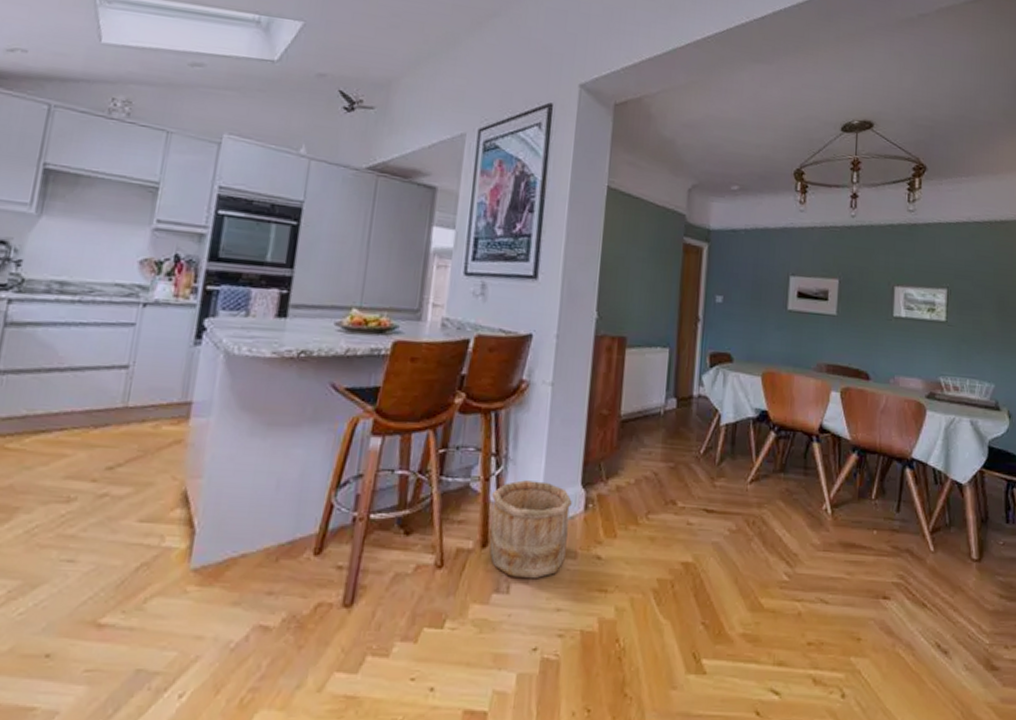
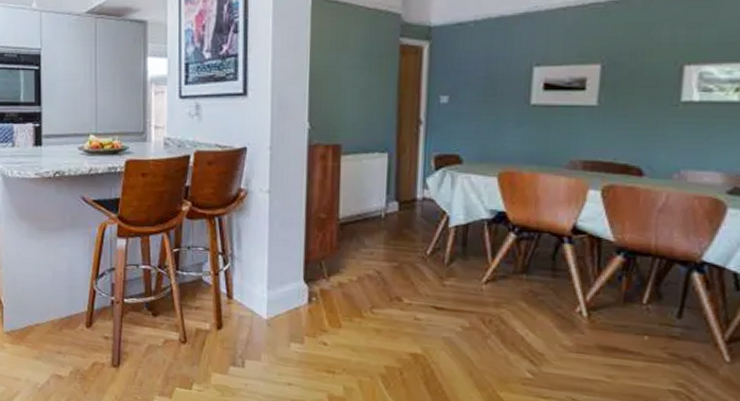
wooden bucket: present [489,480,572,579] -> none [222,275,296,358]

